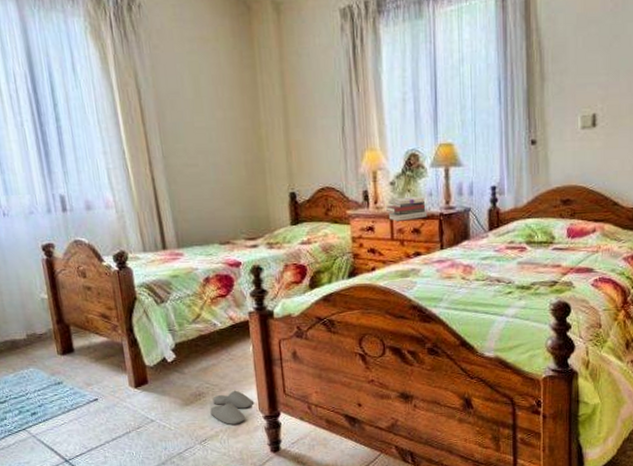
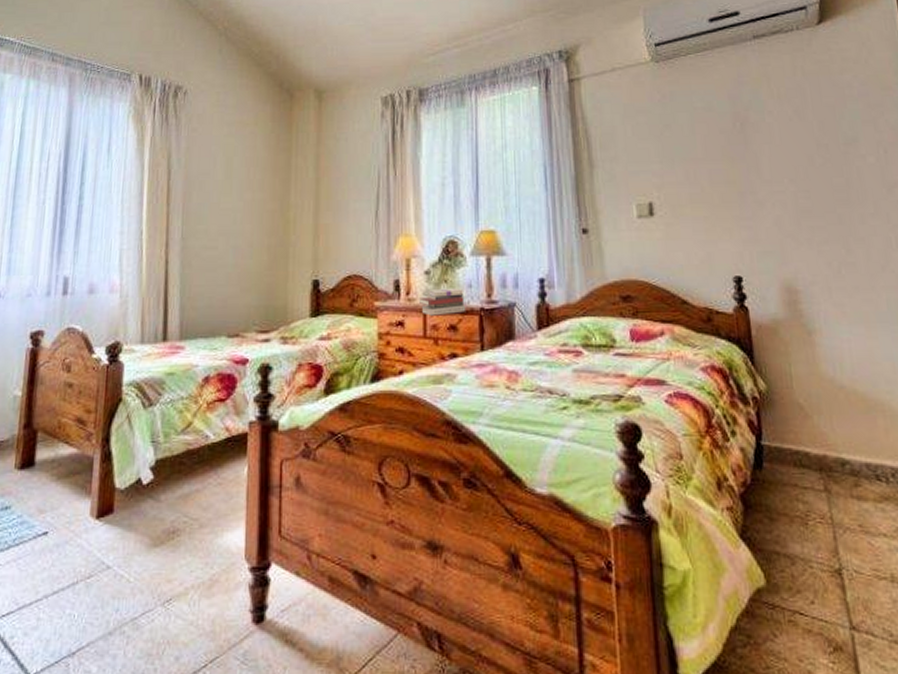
slippers: present [210,390,253,425] -> none [183,527,239,578]

